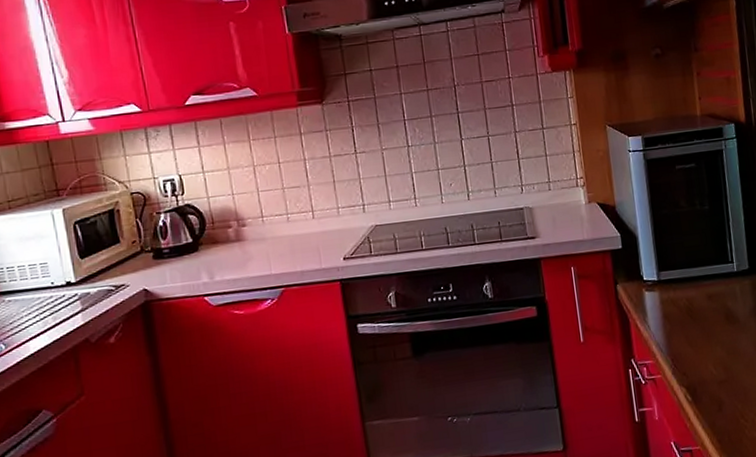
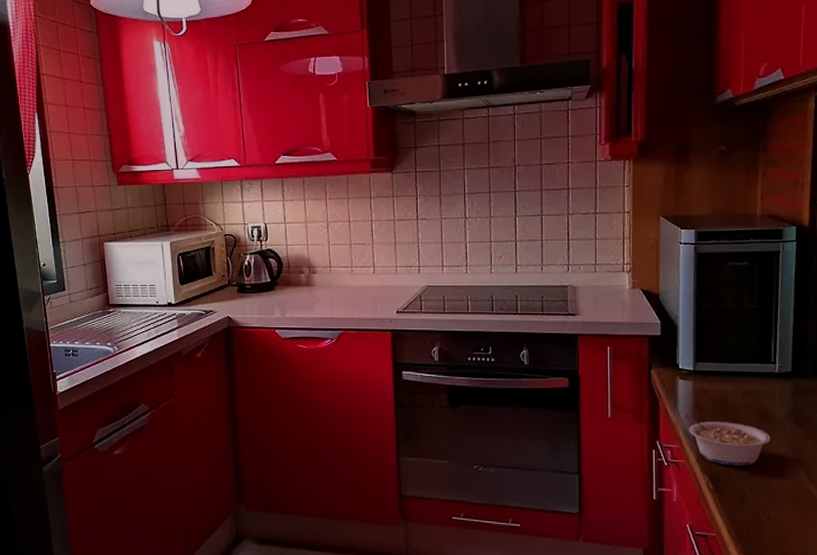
legume: none [653,326,739,374] -> present [682,414,771,466]

